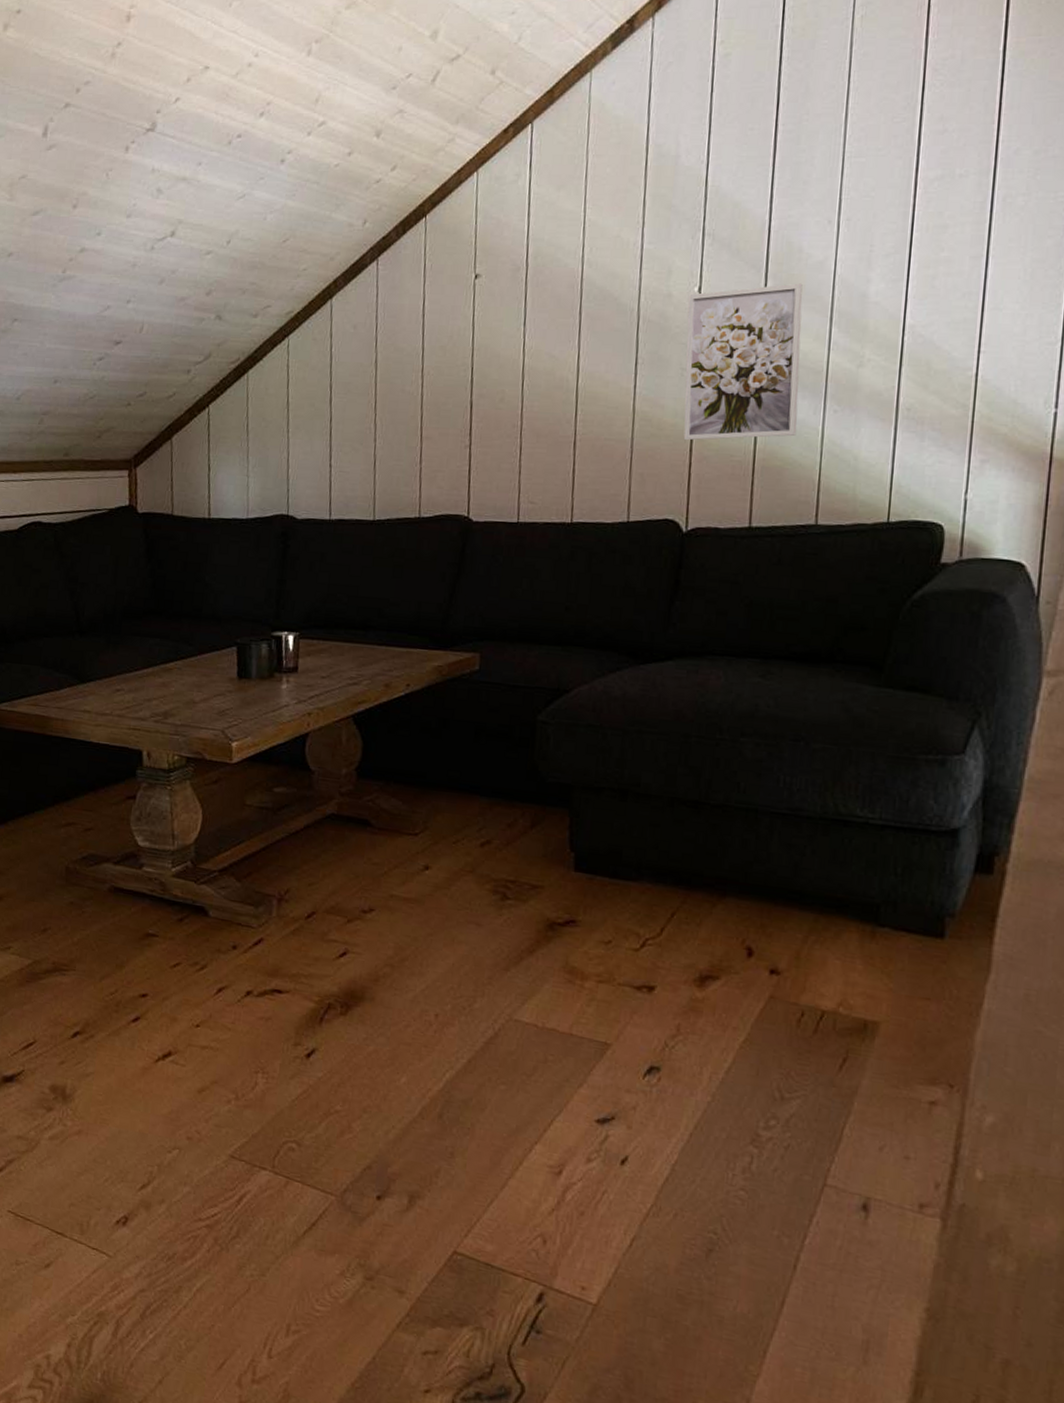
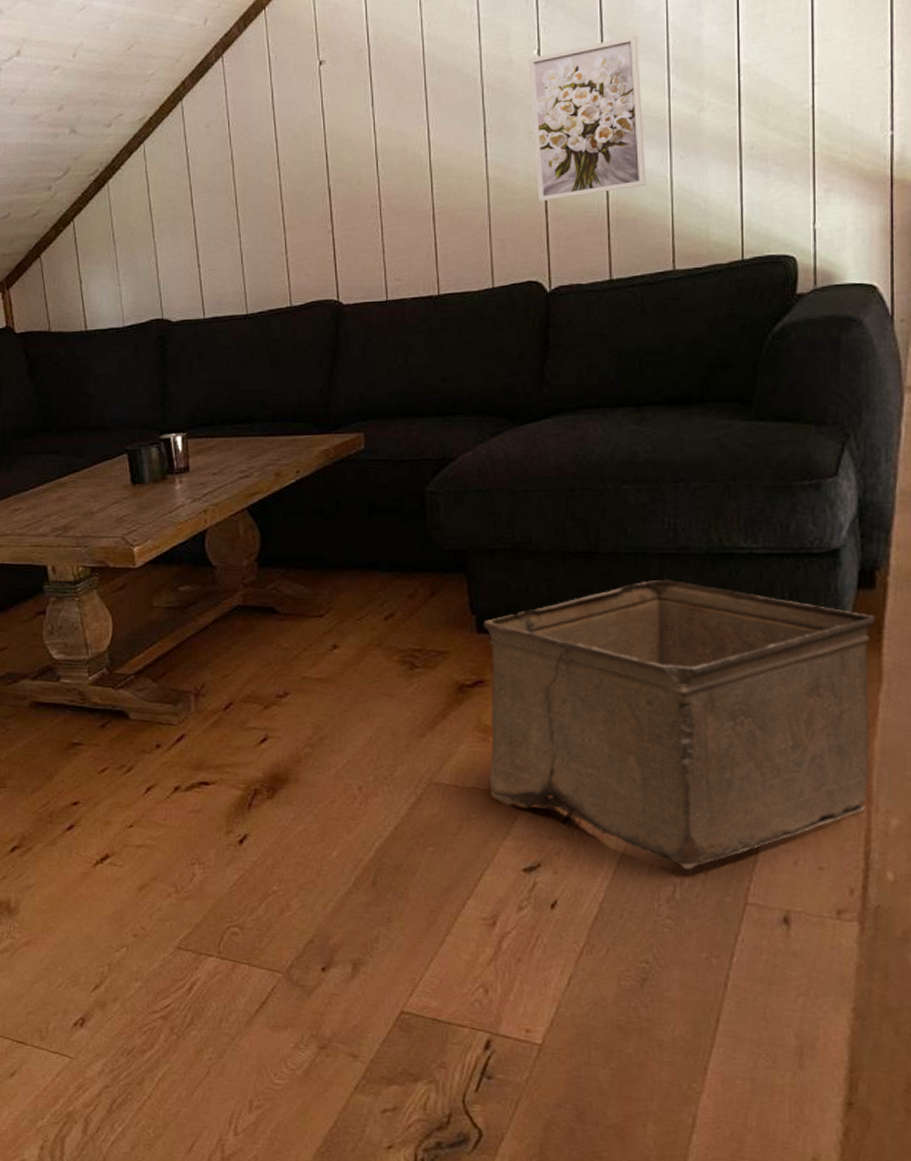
storage bin: none [570,838,989,1142] -> present [484,580,875,869]

